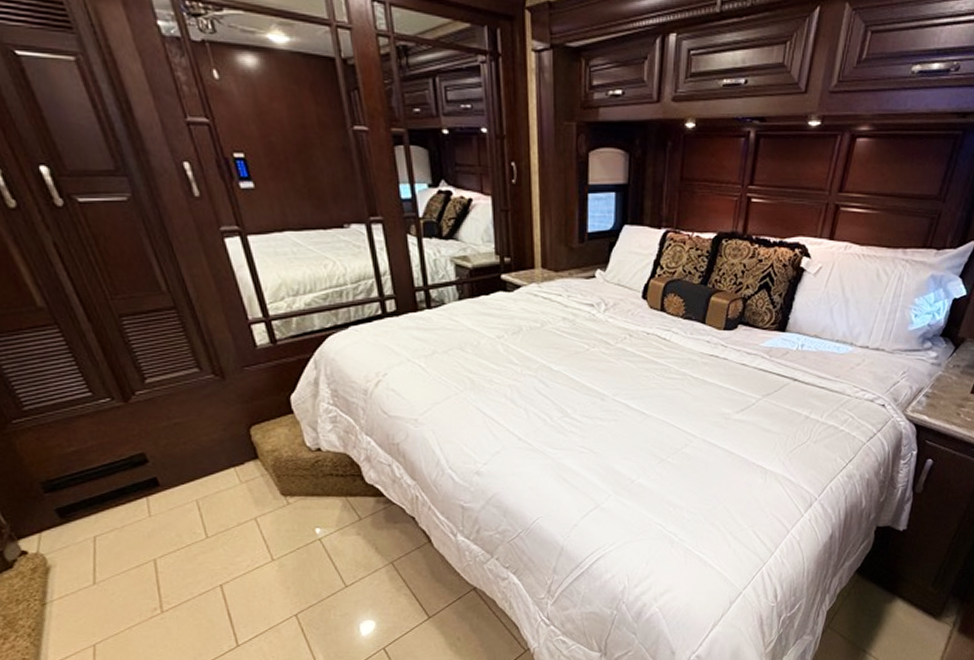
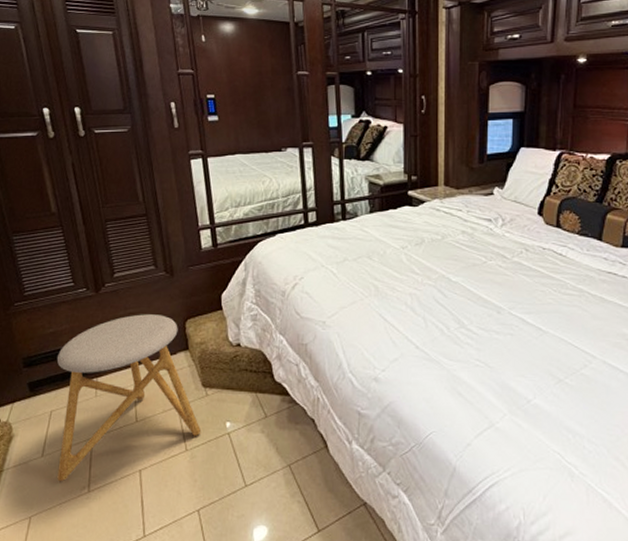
stool: none [87,423,287,607] -> present [56,314,201,482]

